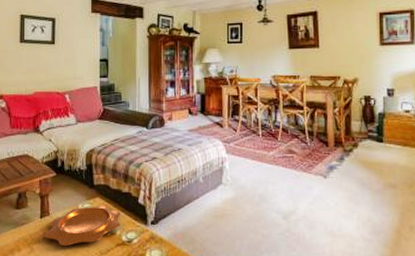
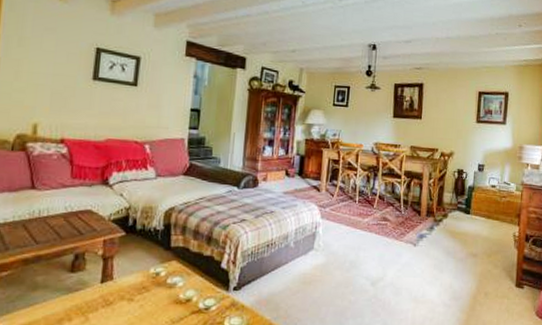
decorative bowl: present [45,205,121,246] -> none [105,269,200,314]

